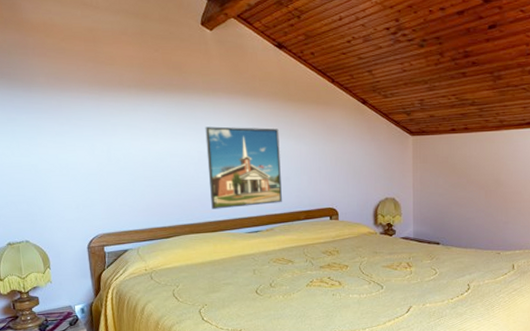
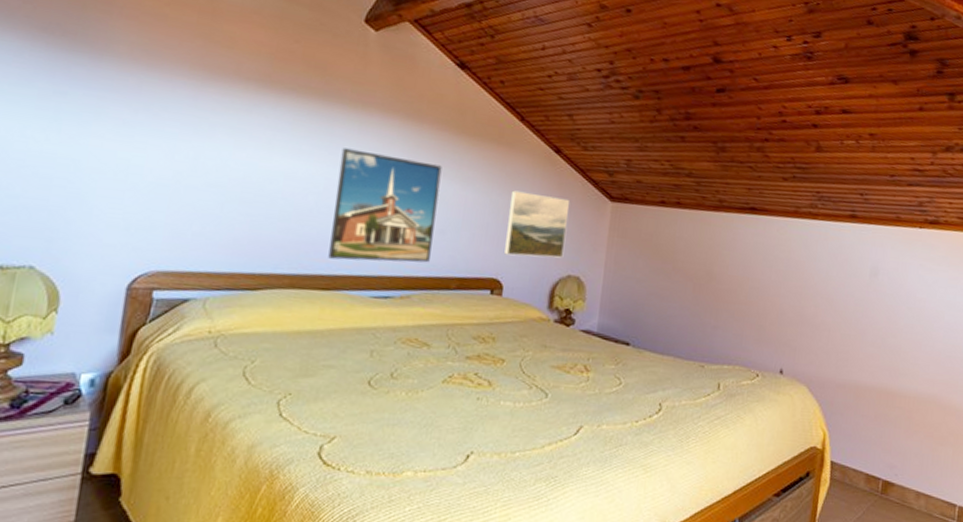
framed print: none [333,138,380,189] -> present [504,190,570,258]

